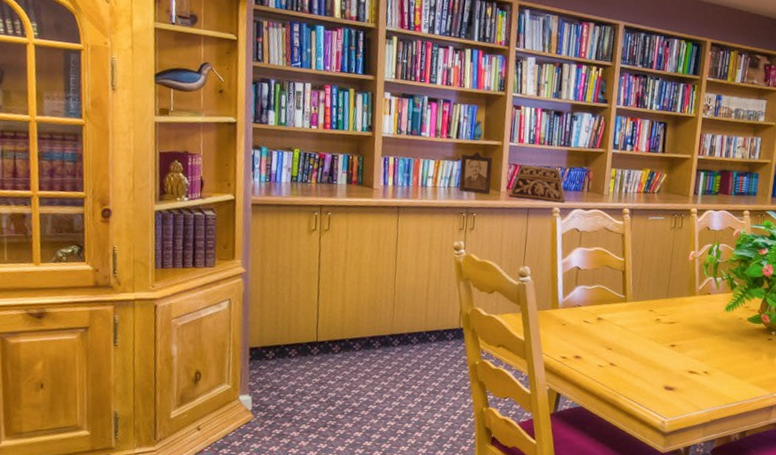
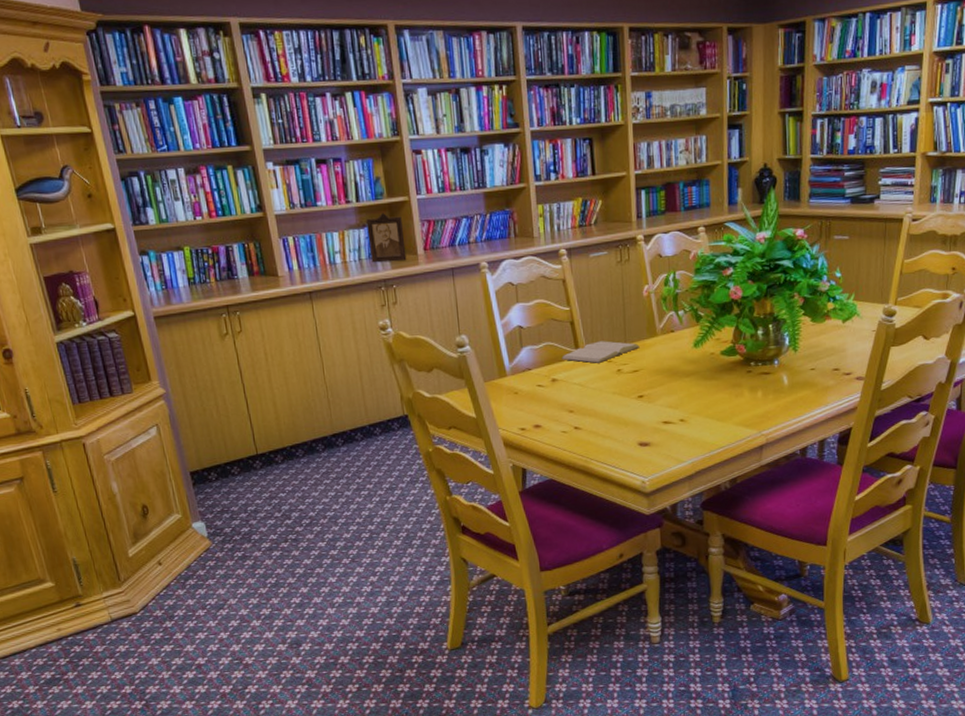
decorative box: present [508,165,566,203] -> none [427,216,492,260]
book: none [609,291,679,311] -> present [562,341,640,363]

